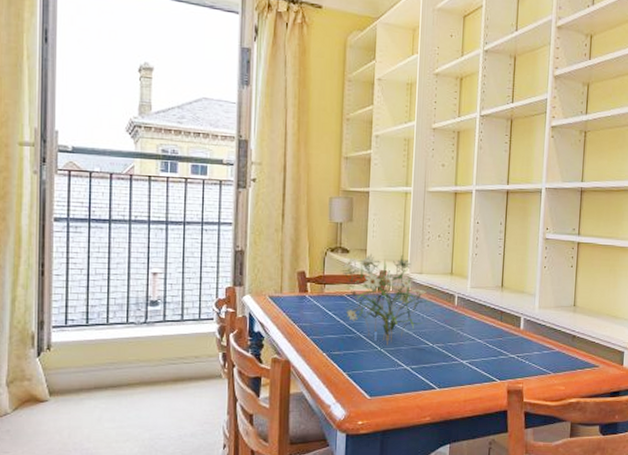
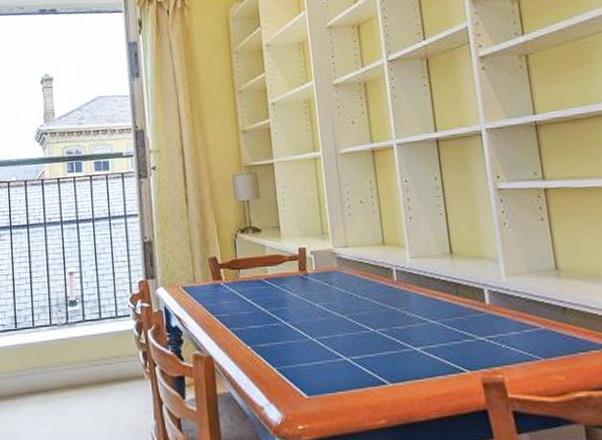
flower bouquet: present [338,253,430,346] -> none [253,227,362,334]

